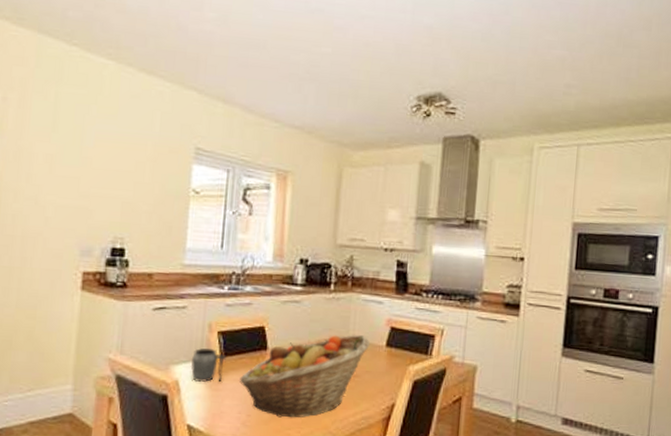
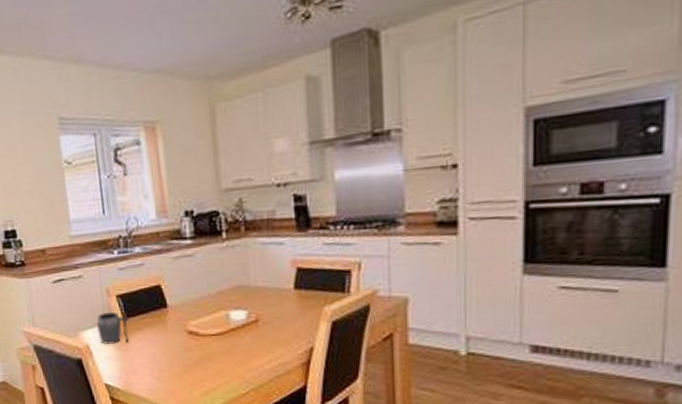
fruit basket: present [240,335,369,418] -> none [145,281,275,371]

